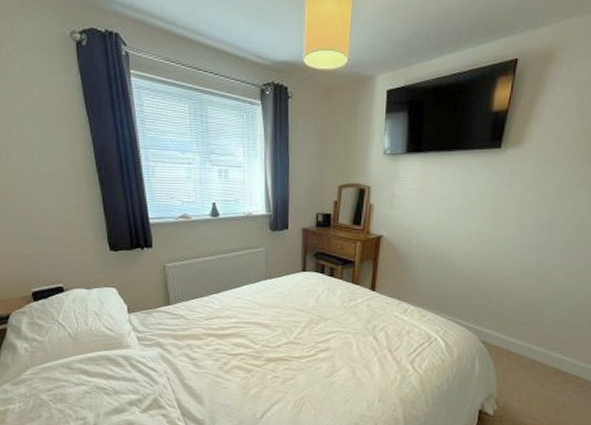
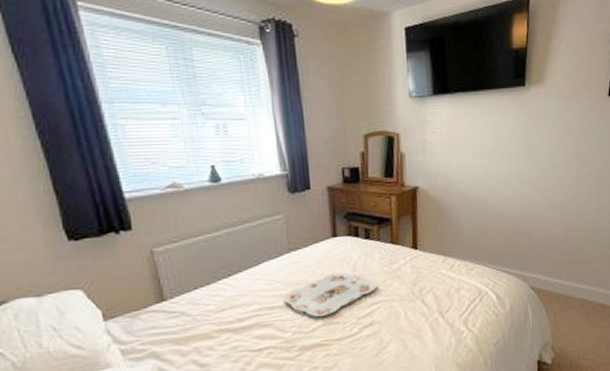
serving tray: none [257,301,336,337] -> present [283,272,378,318]

